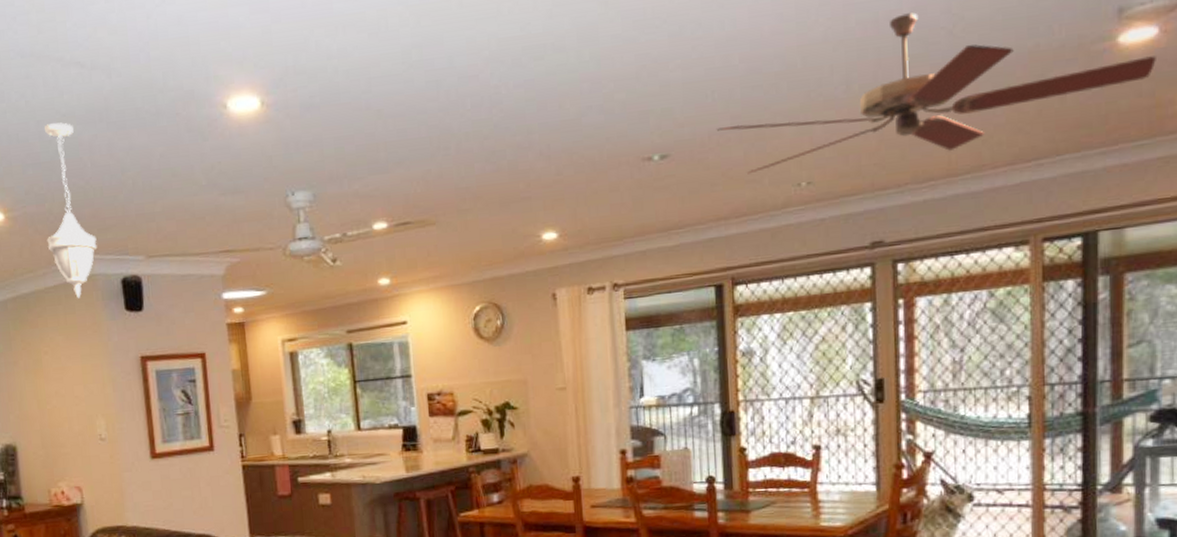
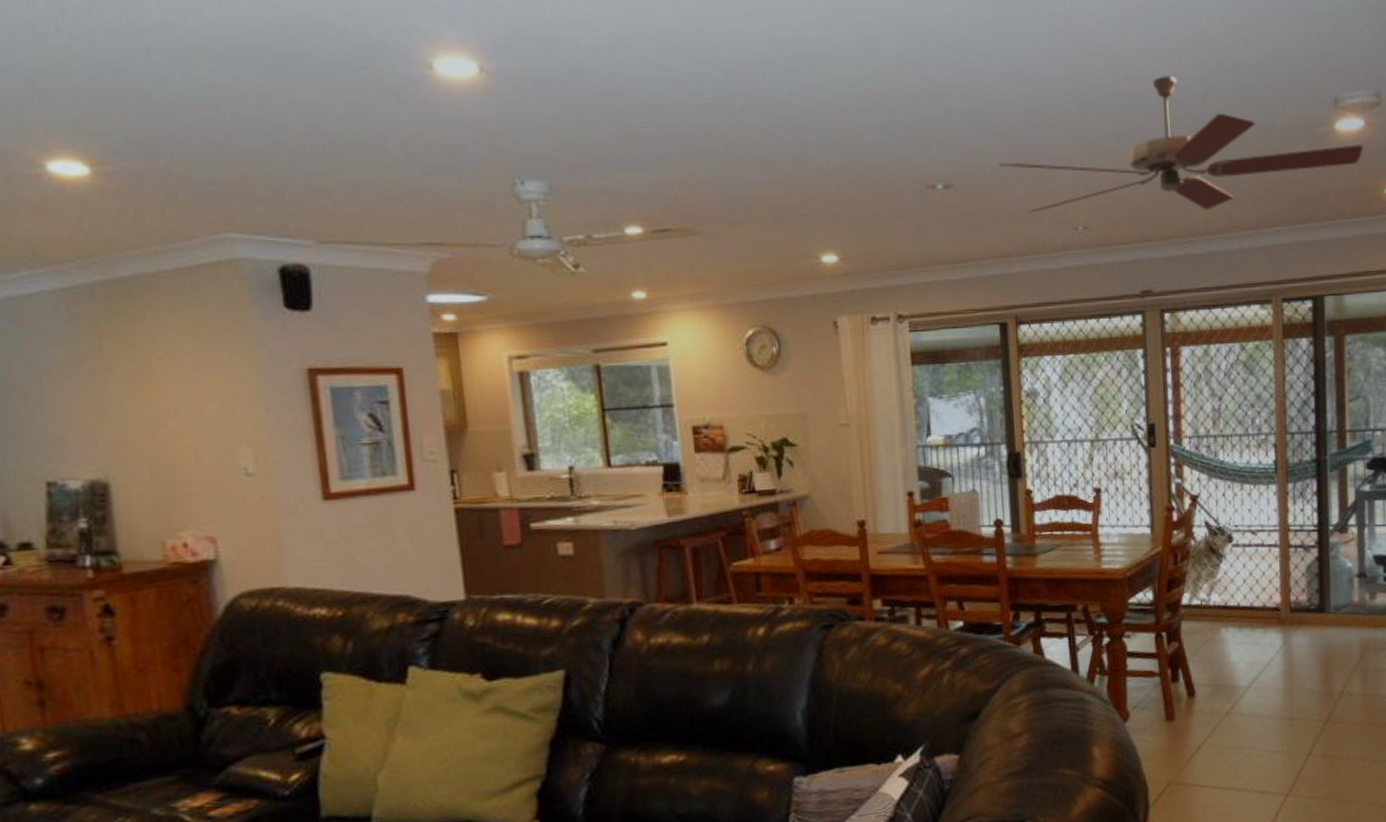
pendant light: present [45,122,98,299] -> none [158,55,242,288]

